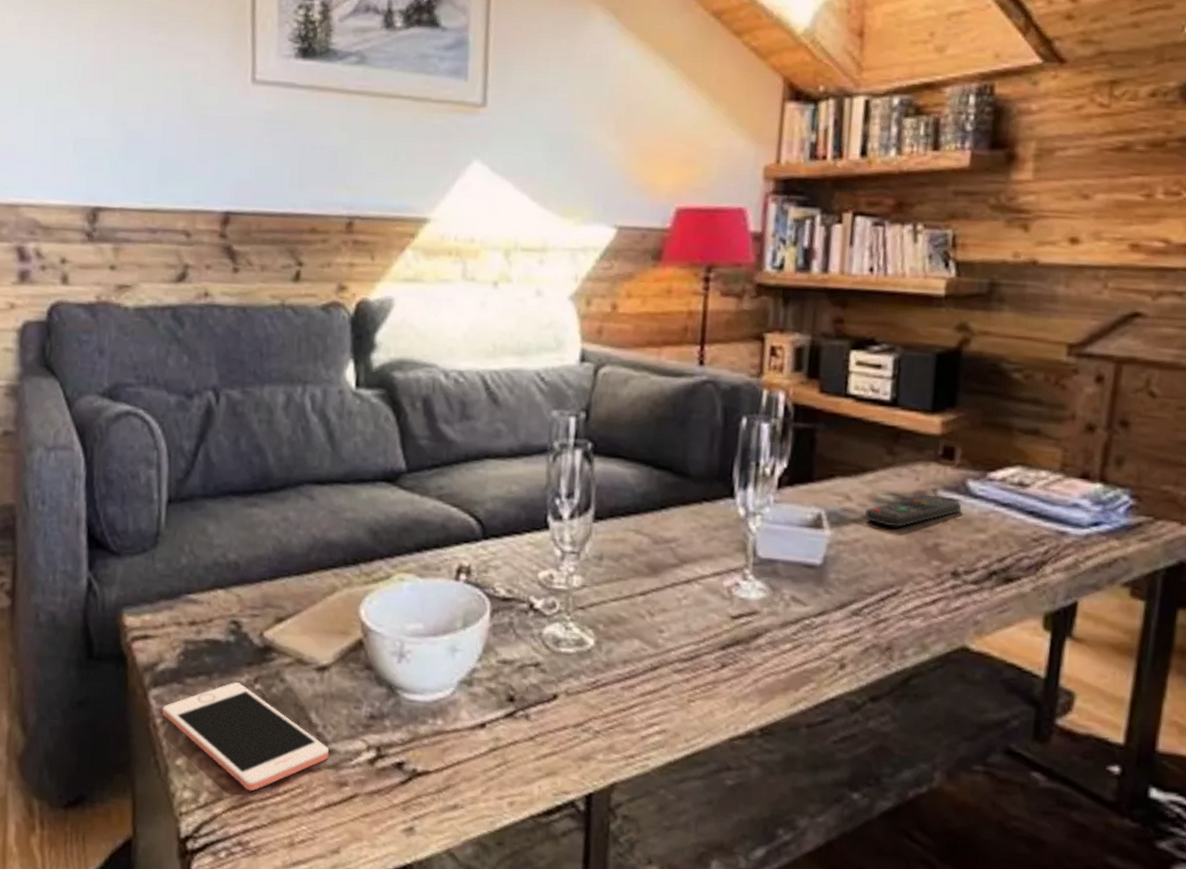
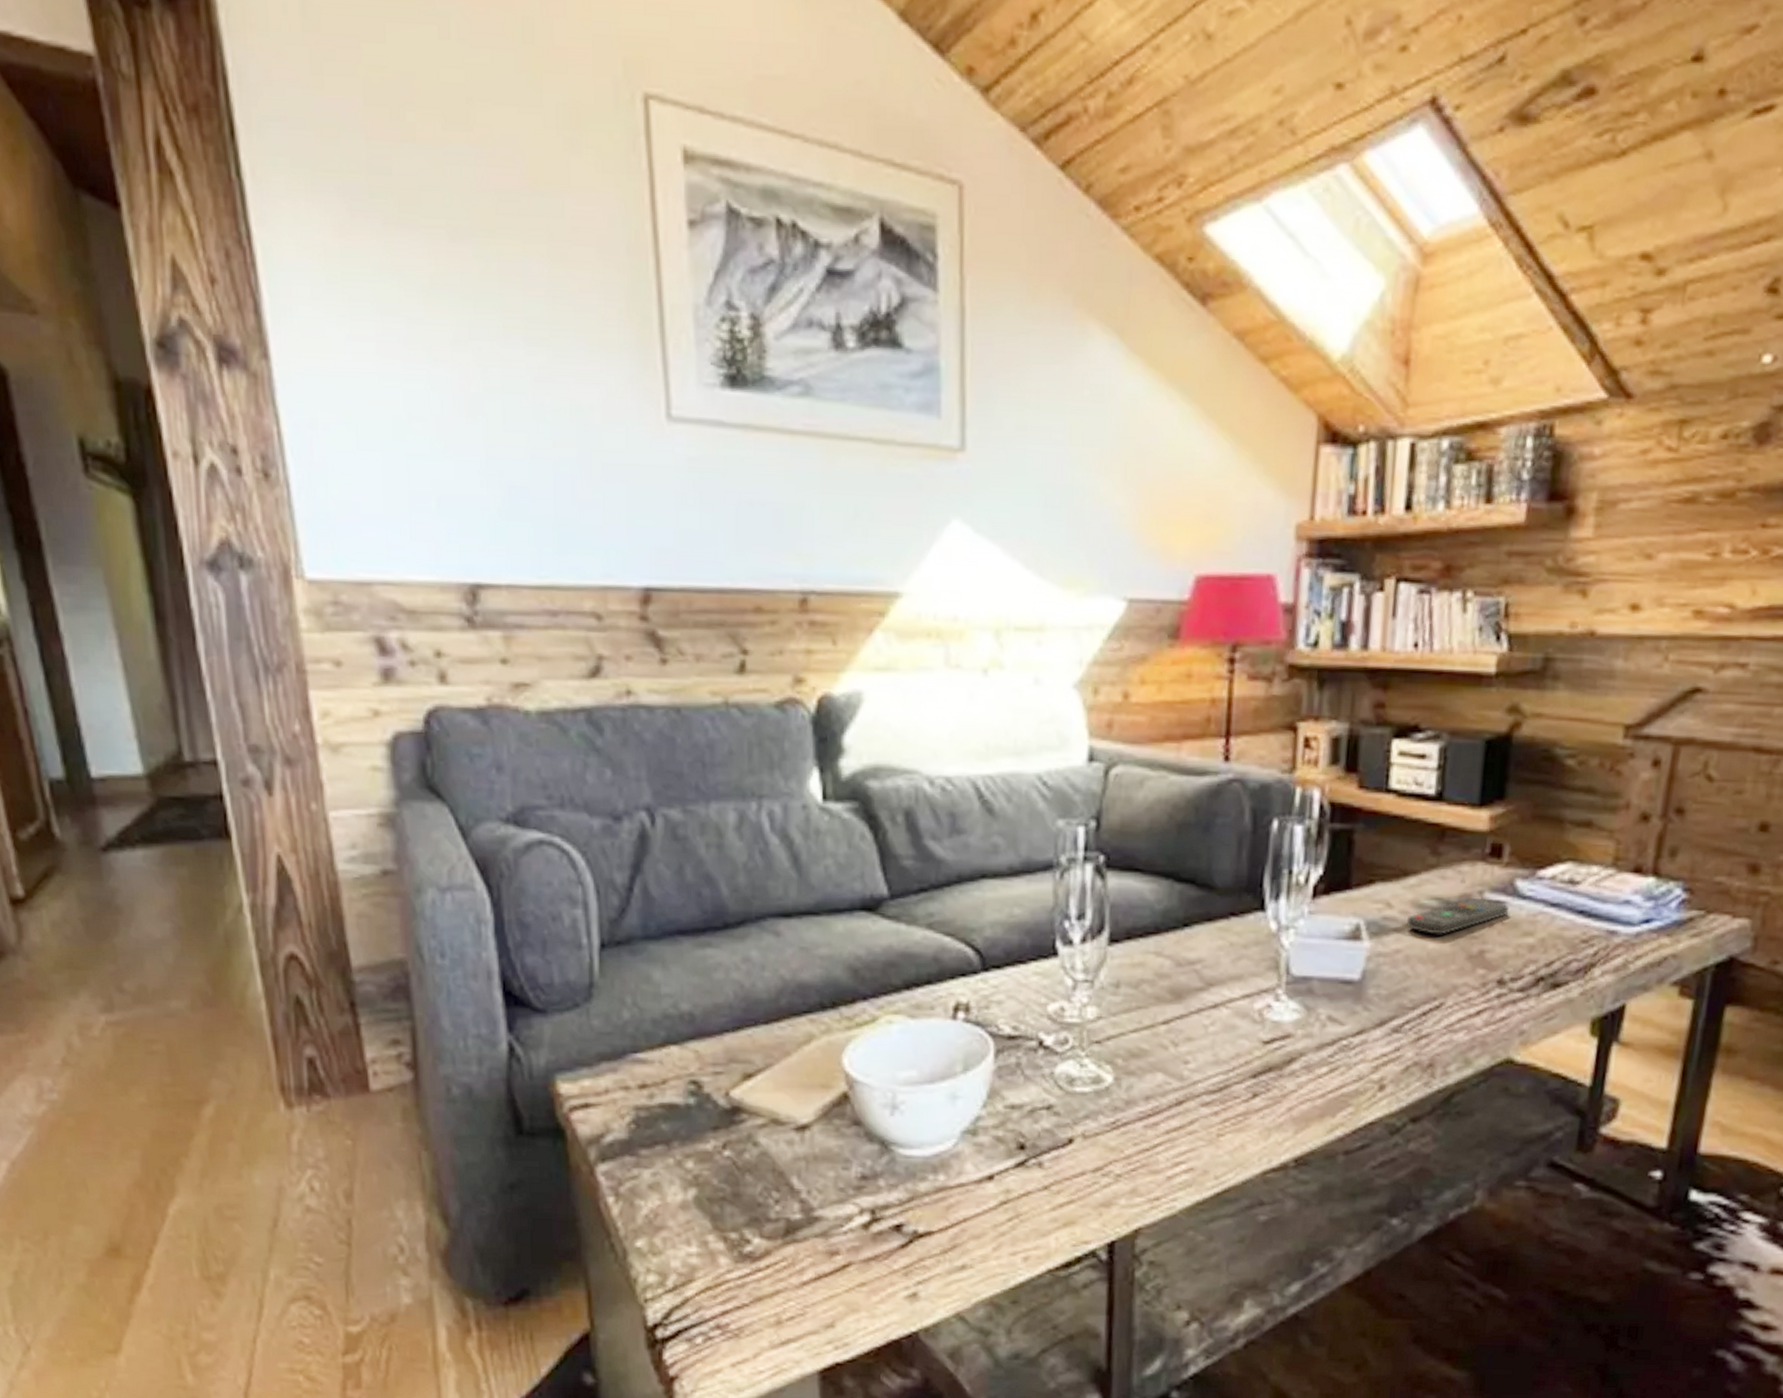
cell phone: present [162,682,329,791] -> none [613,1150,816,1269]

